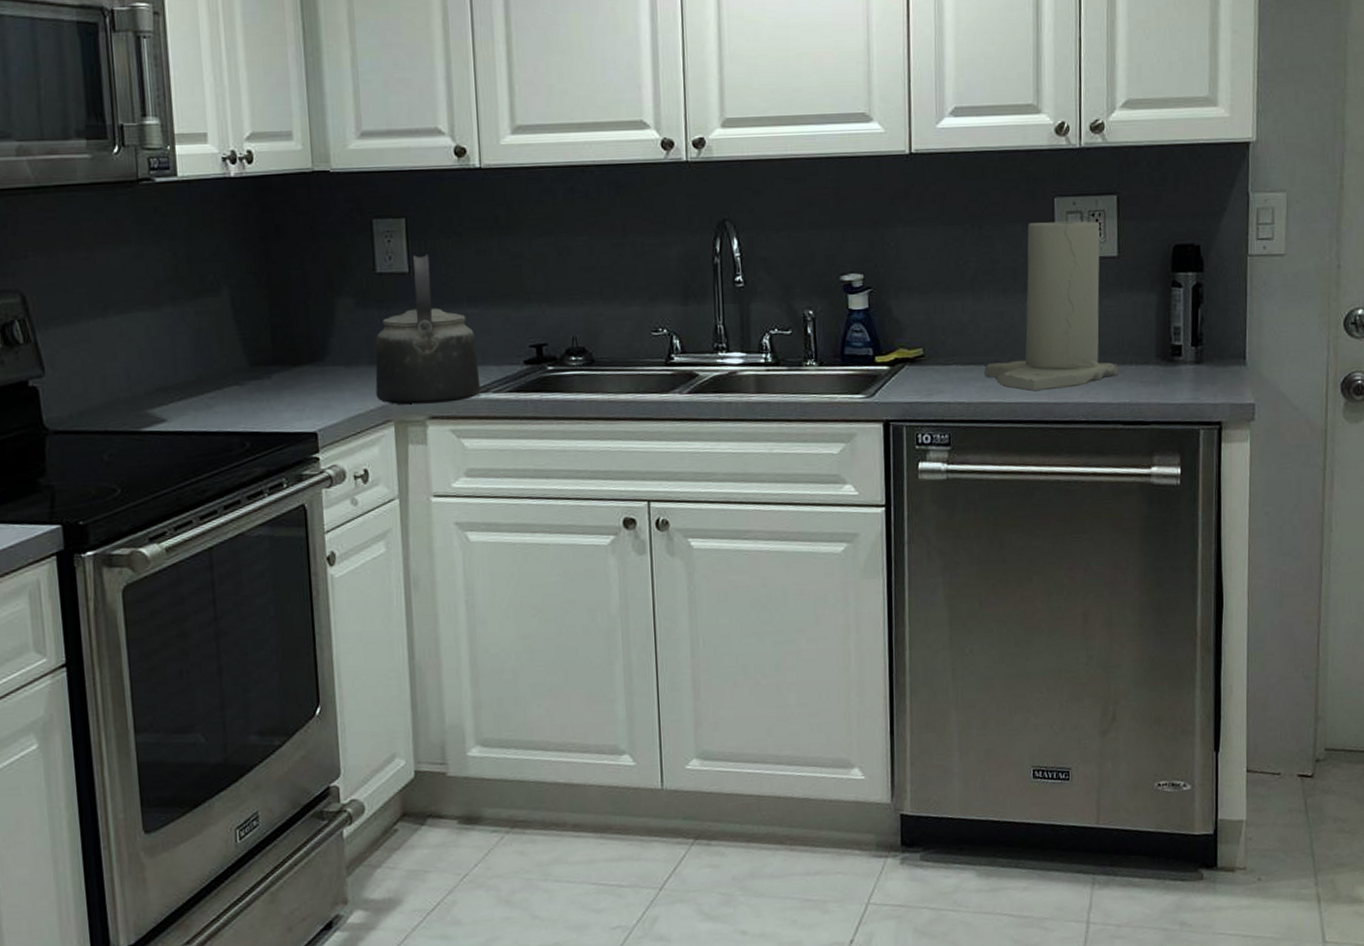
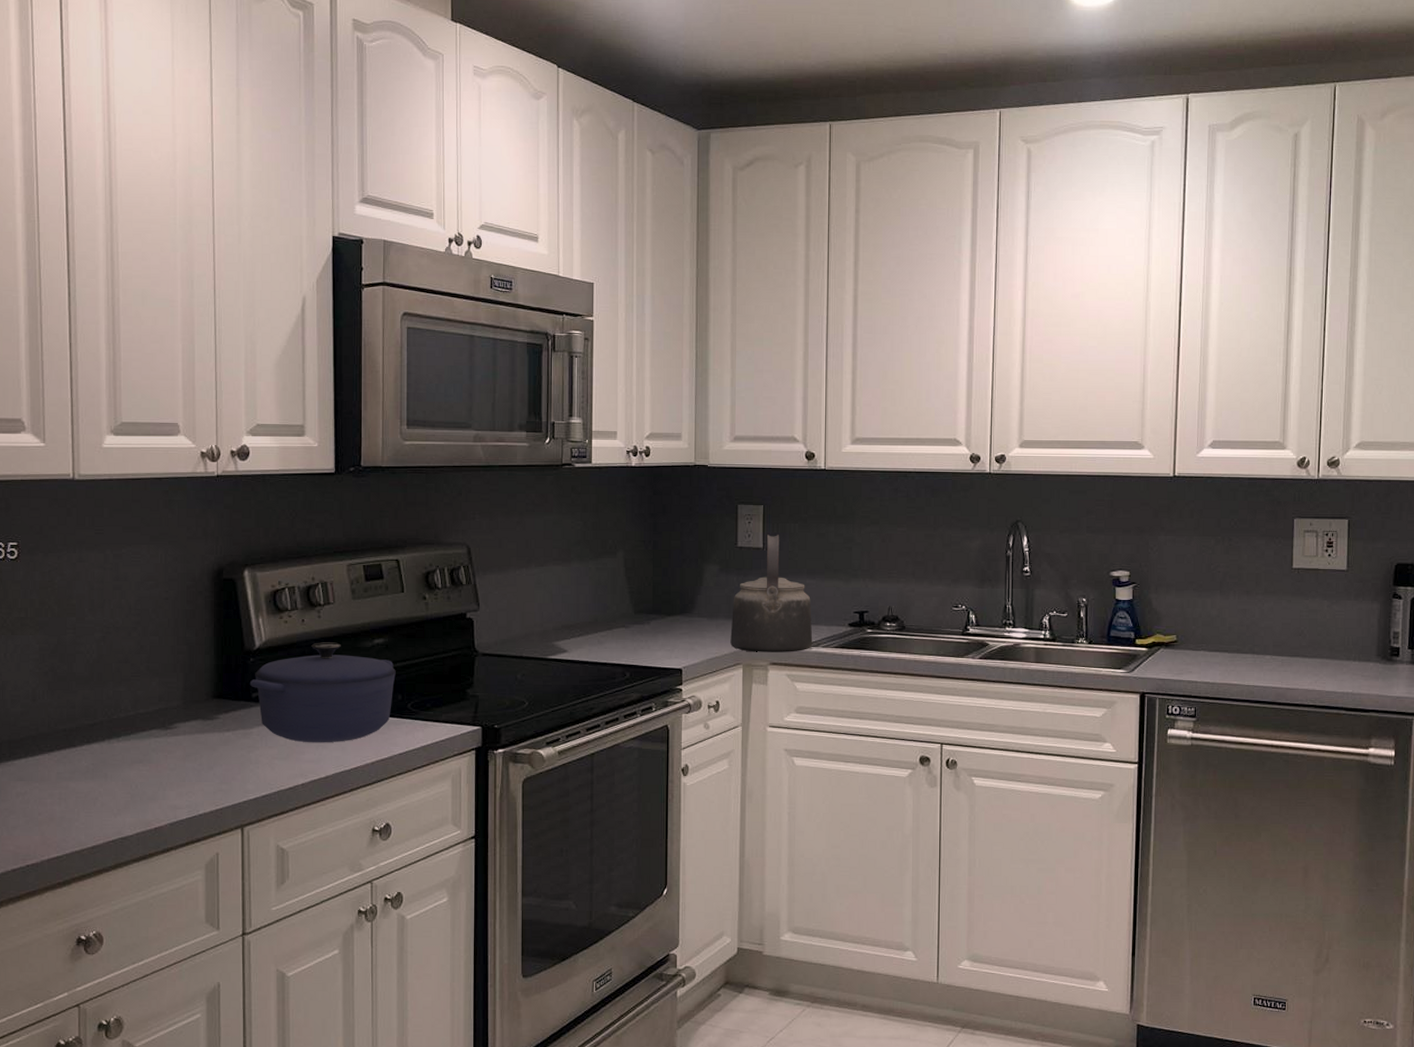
paper towel: present [984,221,1119,392] -> none [1228,538,1344,677]

